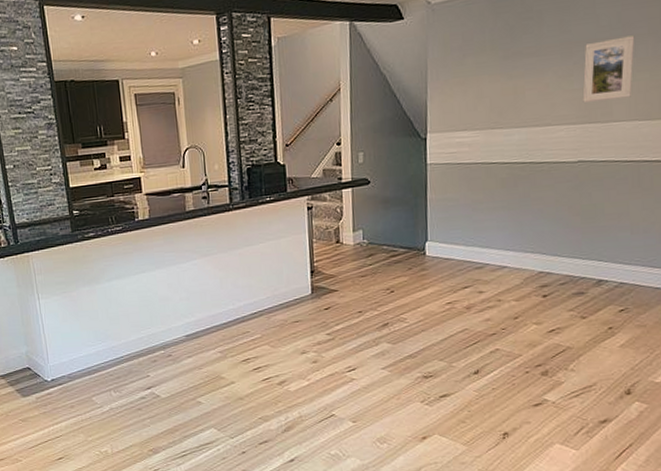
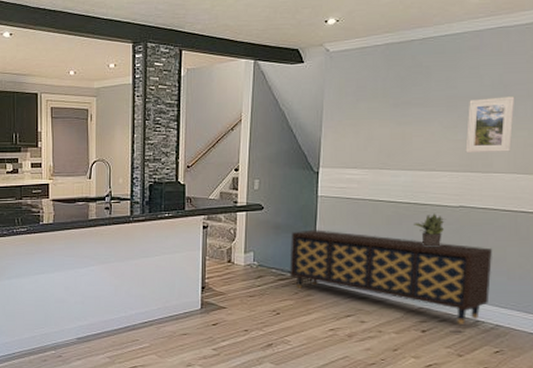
sideboard: none [400,200,614,286] -> present [289,229,492,324]
potted plant: none [530,171,563,208] -> present [414,213,445,247]

